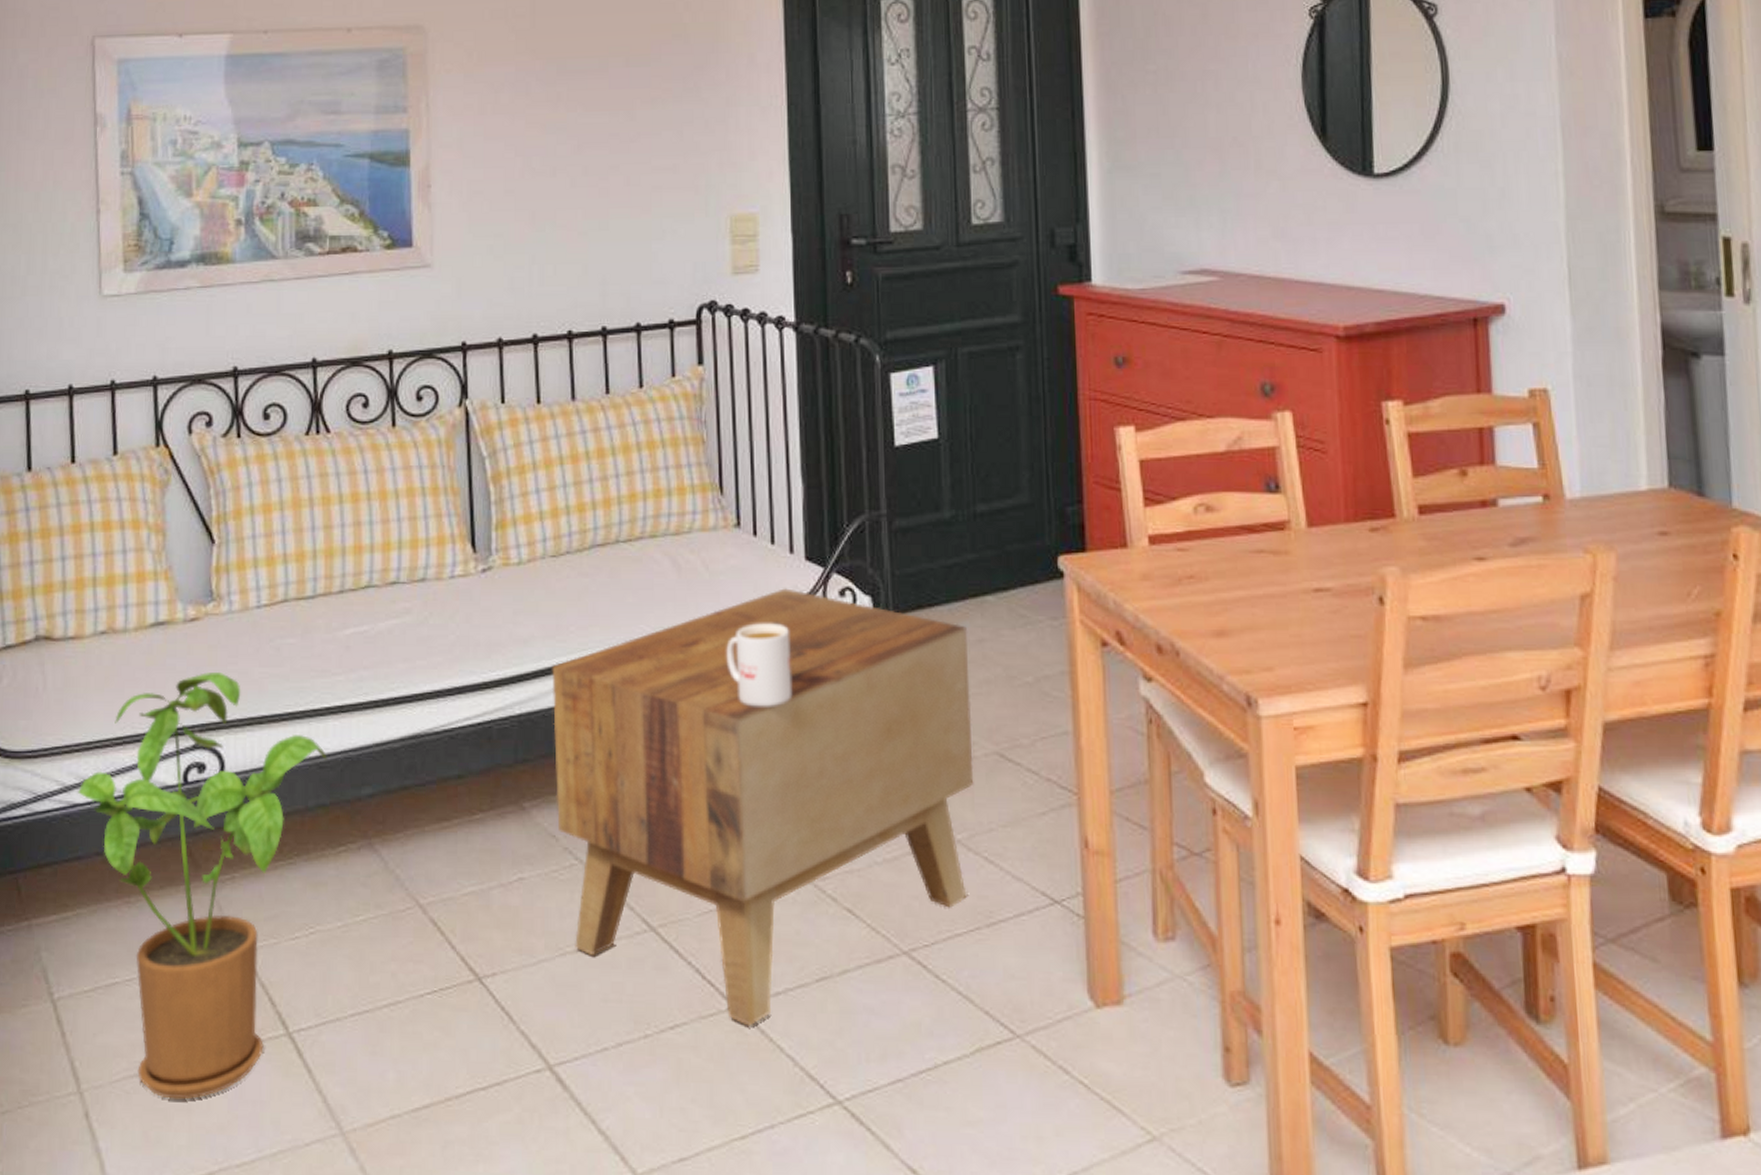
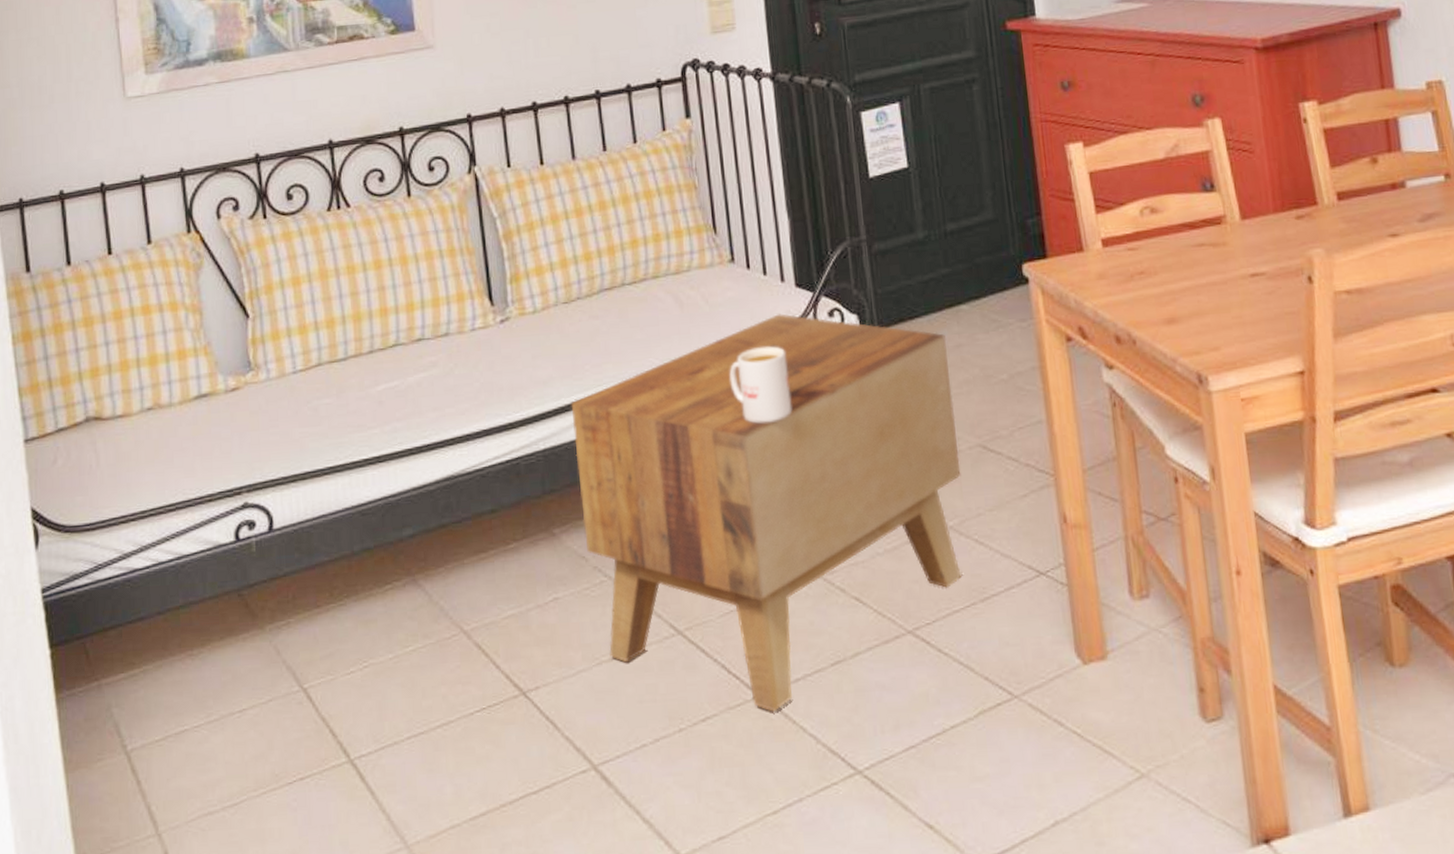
house plant: present [78,671,327,1100] -> none [136,435,369,832]

